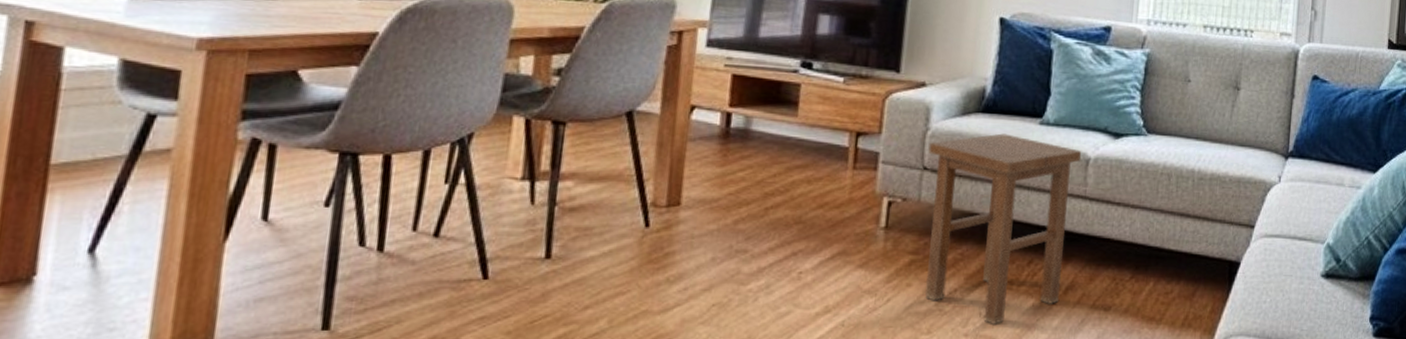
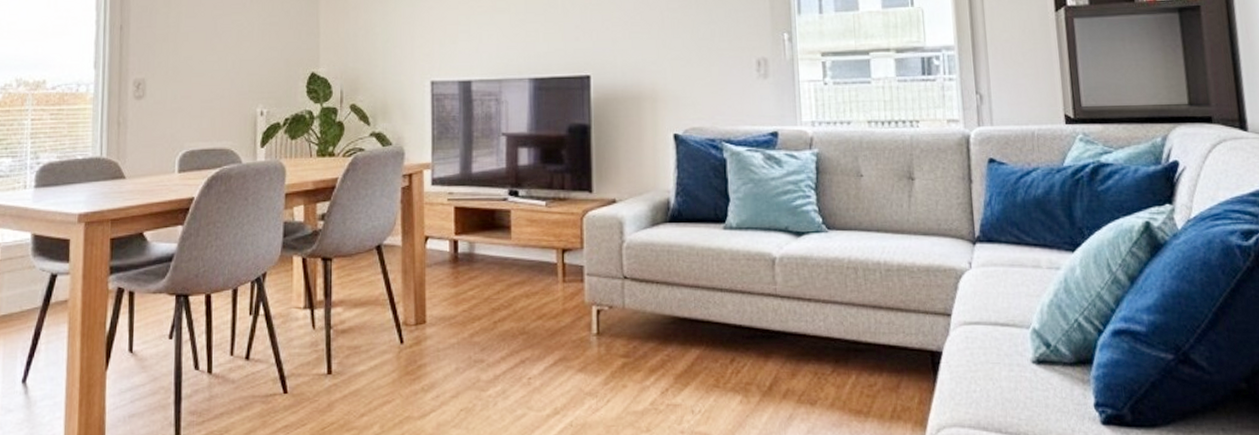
stool: present [924,133,1081,324] -> none [626,240,766,421]

